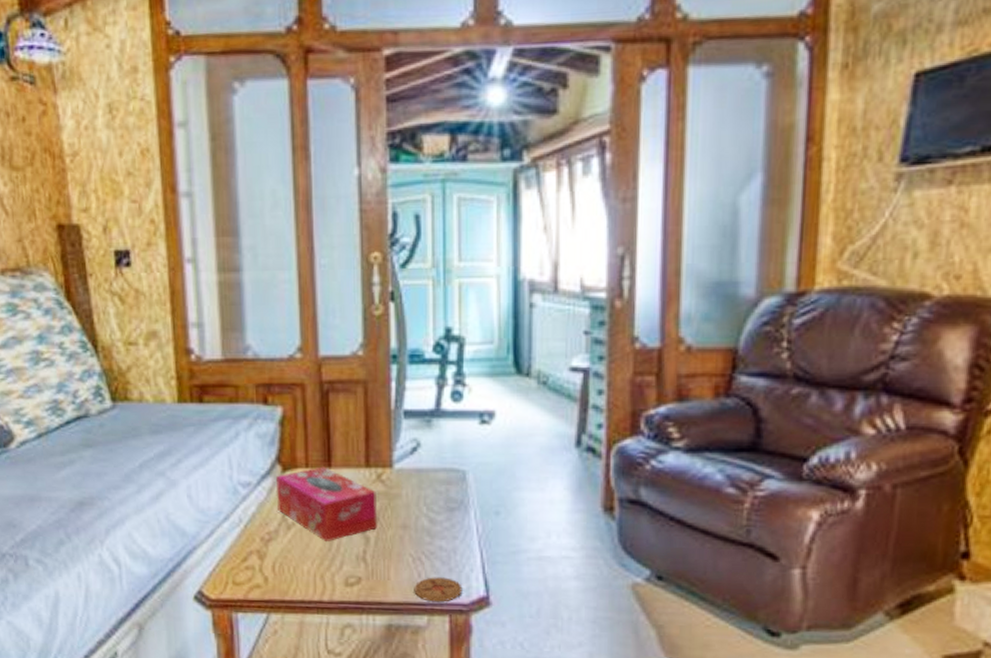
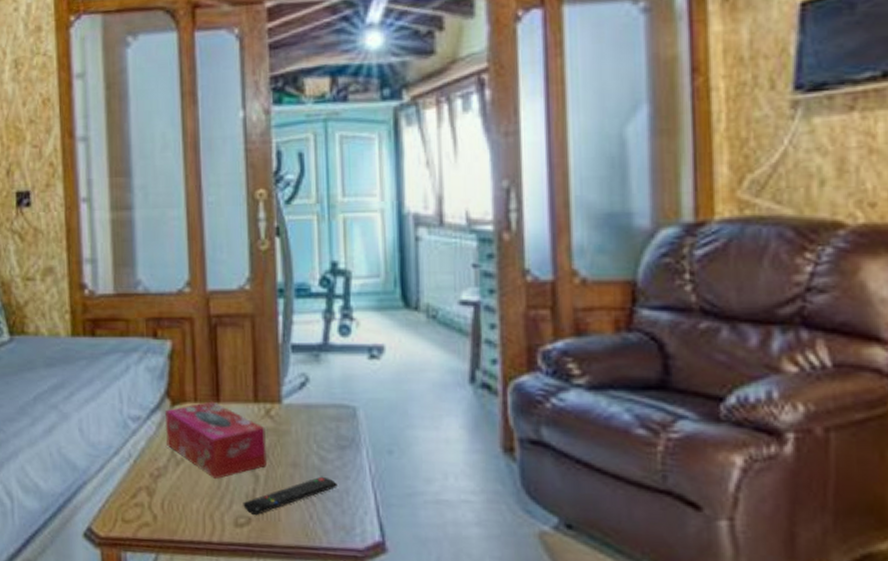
remote control: none [353,537,446,575] -> present [243,476,337,516]
coaster: present [414,577,463,602] -> none [305,519,357,547]

